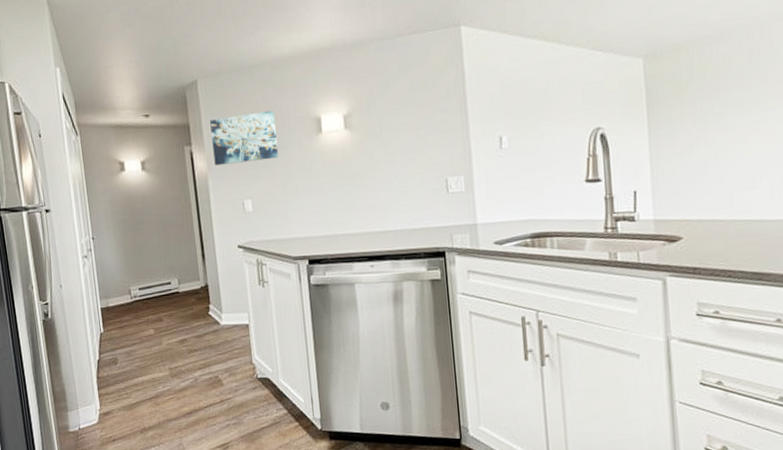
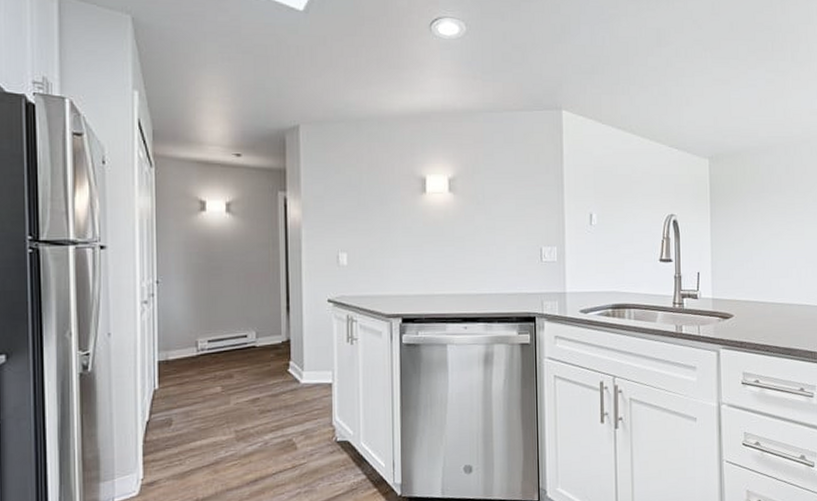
wall art: present [210,110,278,165] -> none [309,165,379,215]

